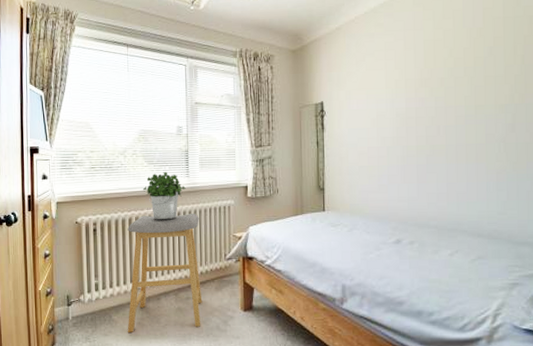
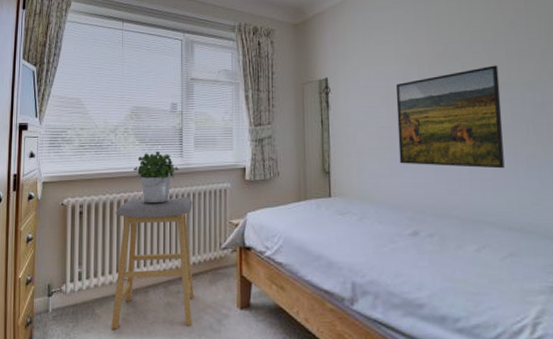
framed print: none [385,89,478,183] -> present [395,65,505,169]

